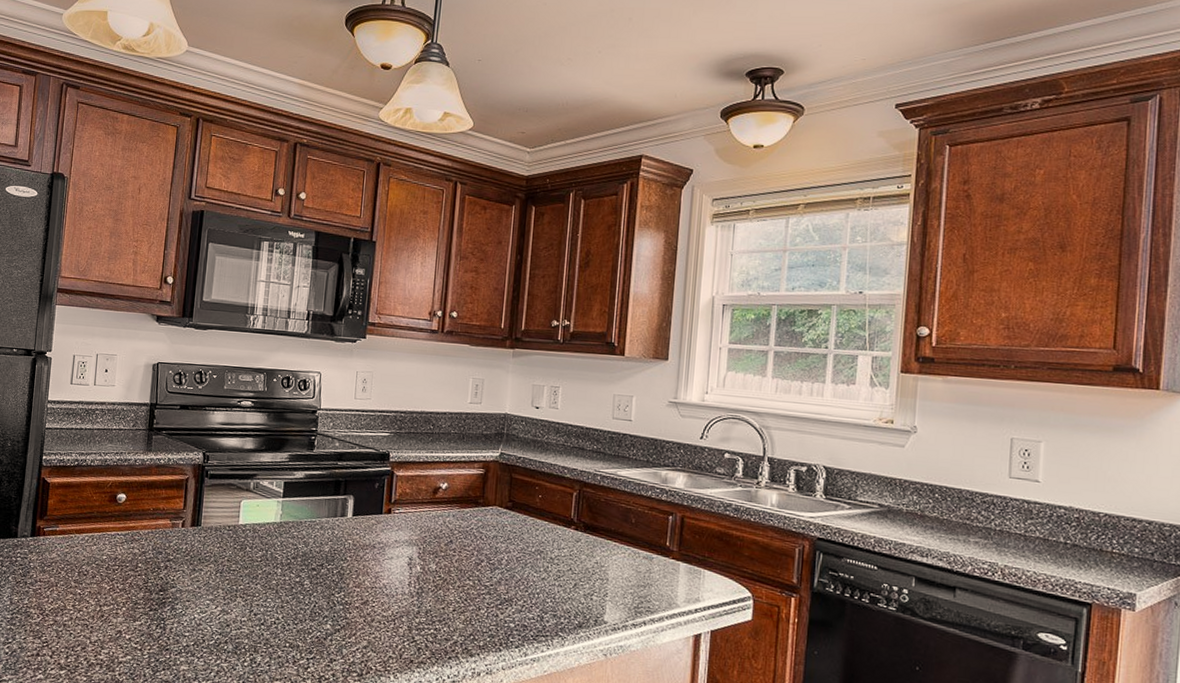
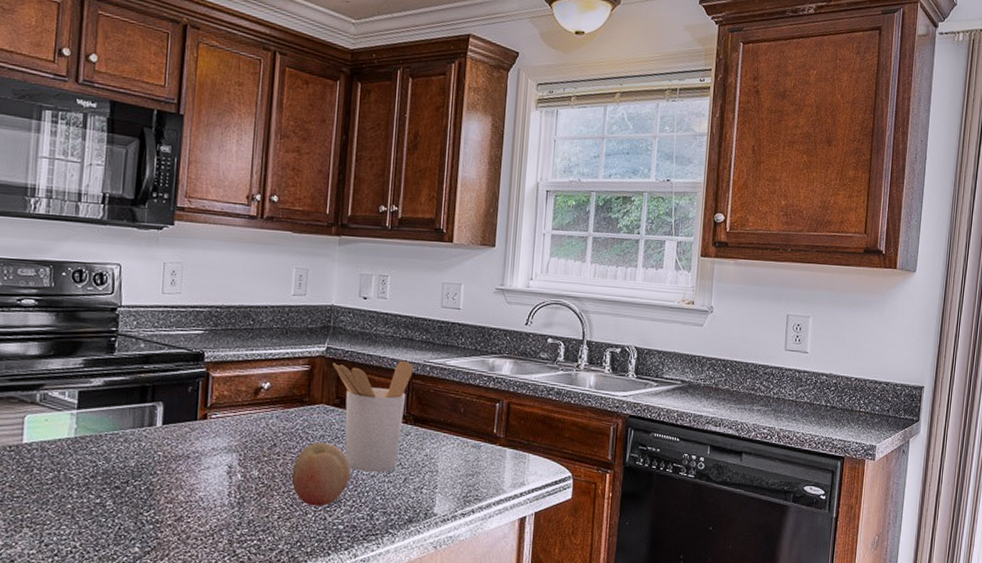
fruit: none [466,542,523,604] -> present [291,442,351,507]
utensil holder: none [505,468,584,576] -> present [332,360,414,473]

